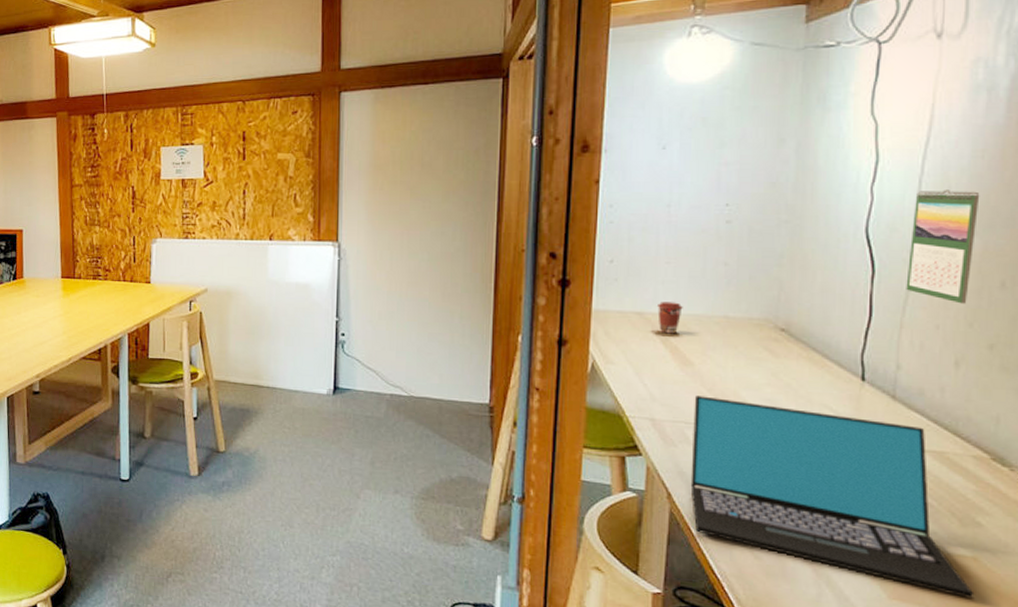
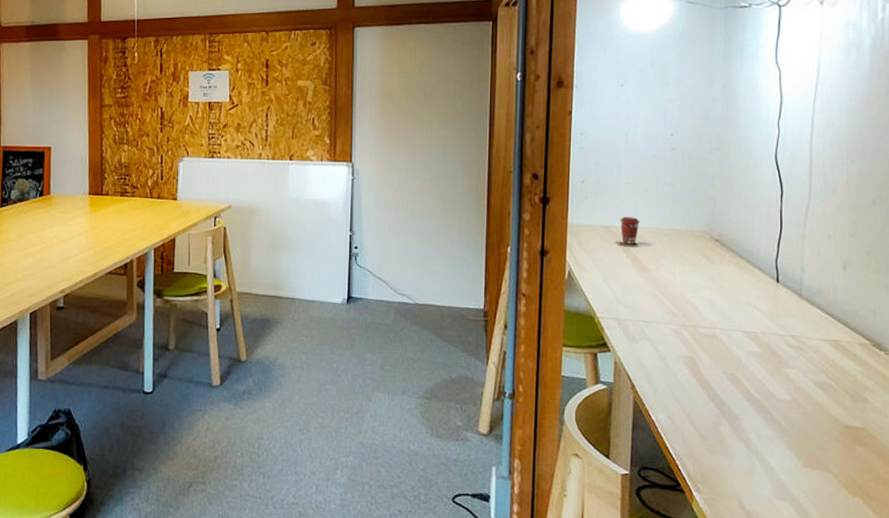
laptop: present [690,395,975,598] -> none [649,298,865,463]
calendar: present [906,190,980,304] -> none [806,125,855,218]

